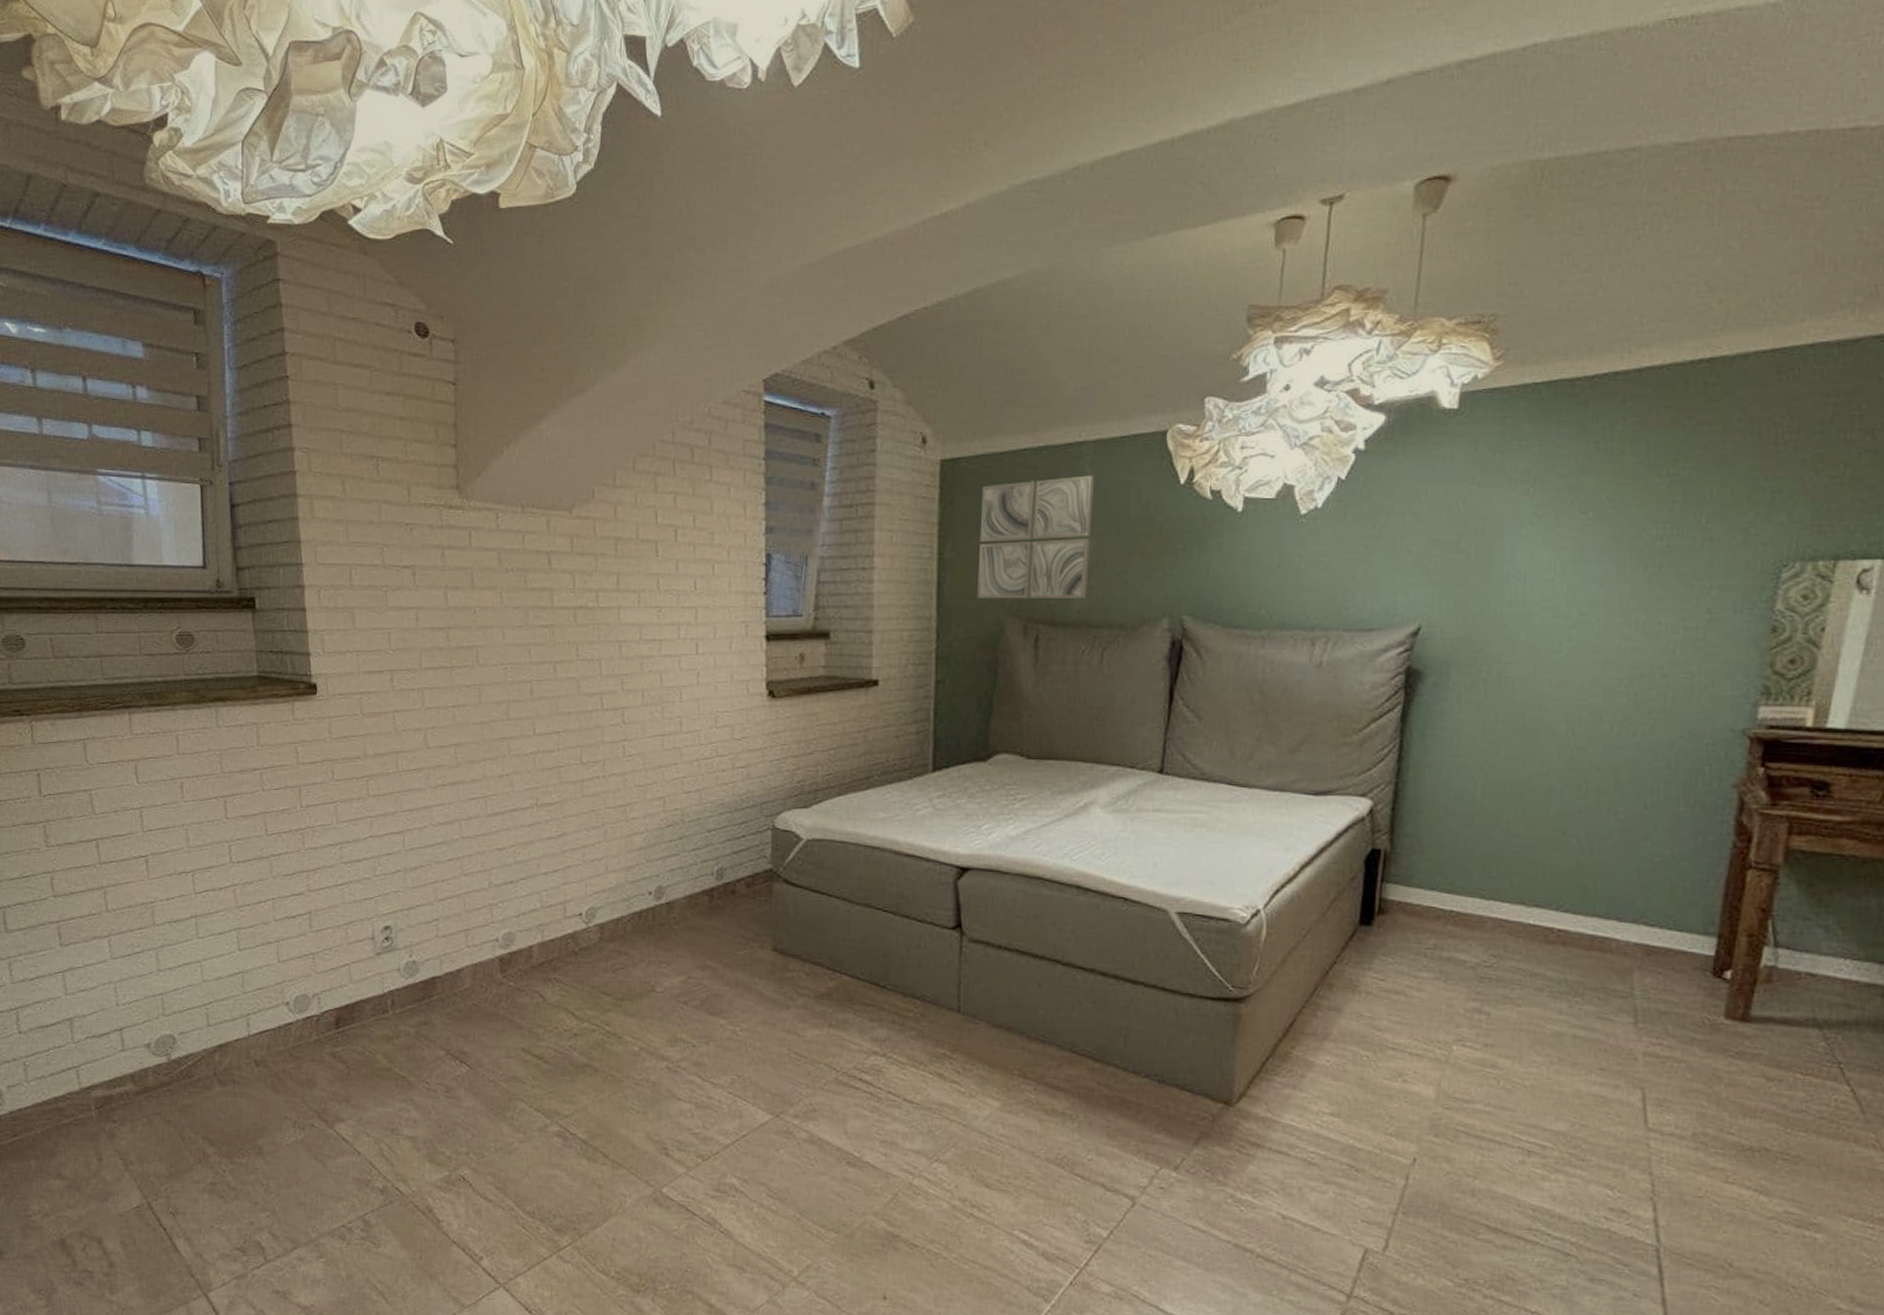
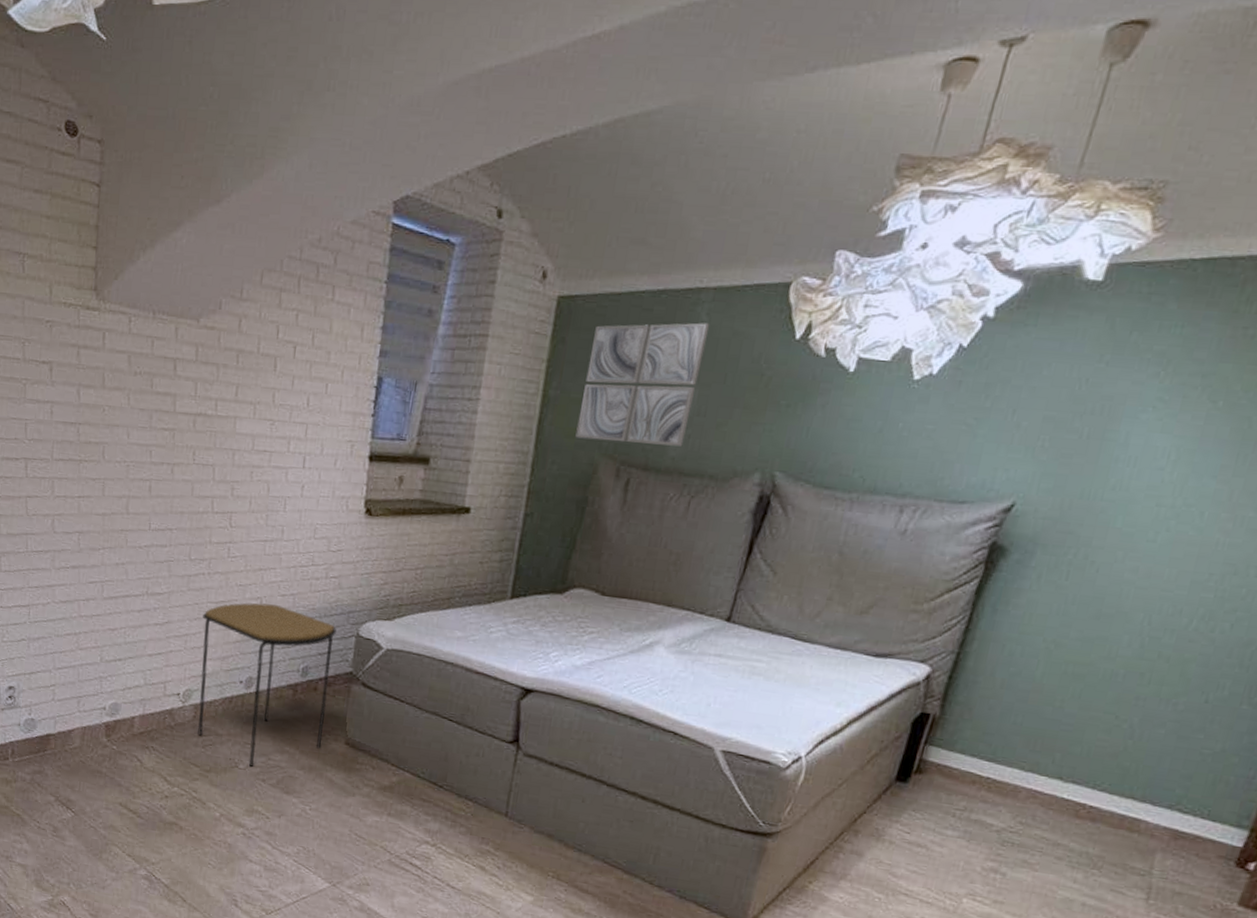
side table: none [601,803,750,990] -> present [197,602,337,768]

